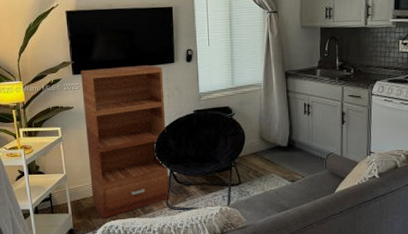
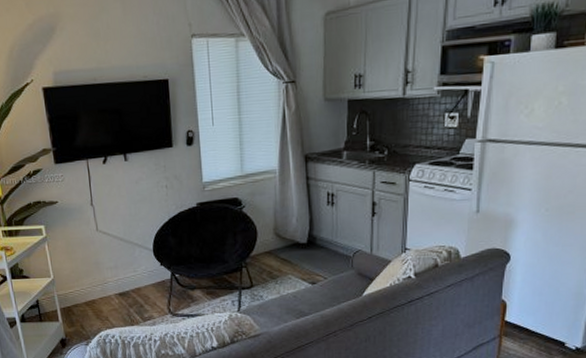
bookshelf: present [81,65,170,219] -> none [64,150,172,327]

